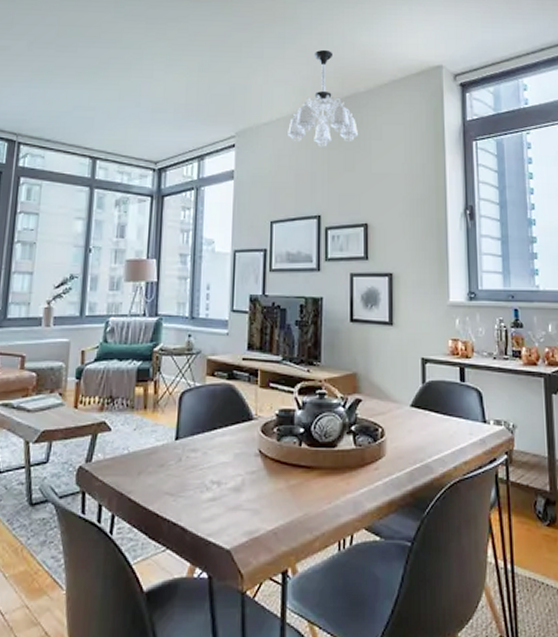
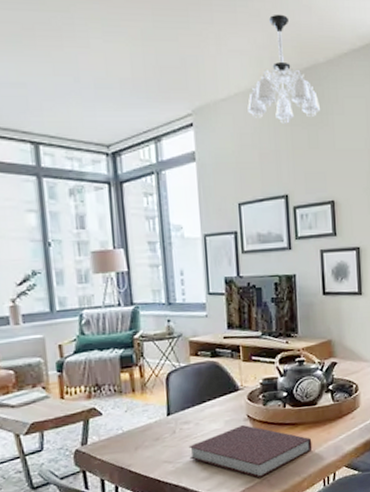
notebook: none [192,460,328,529] -> present [188,424,313,478]

